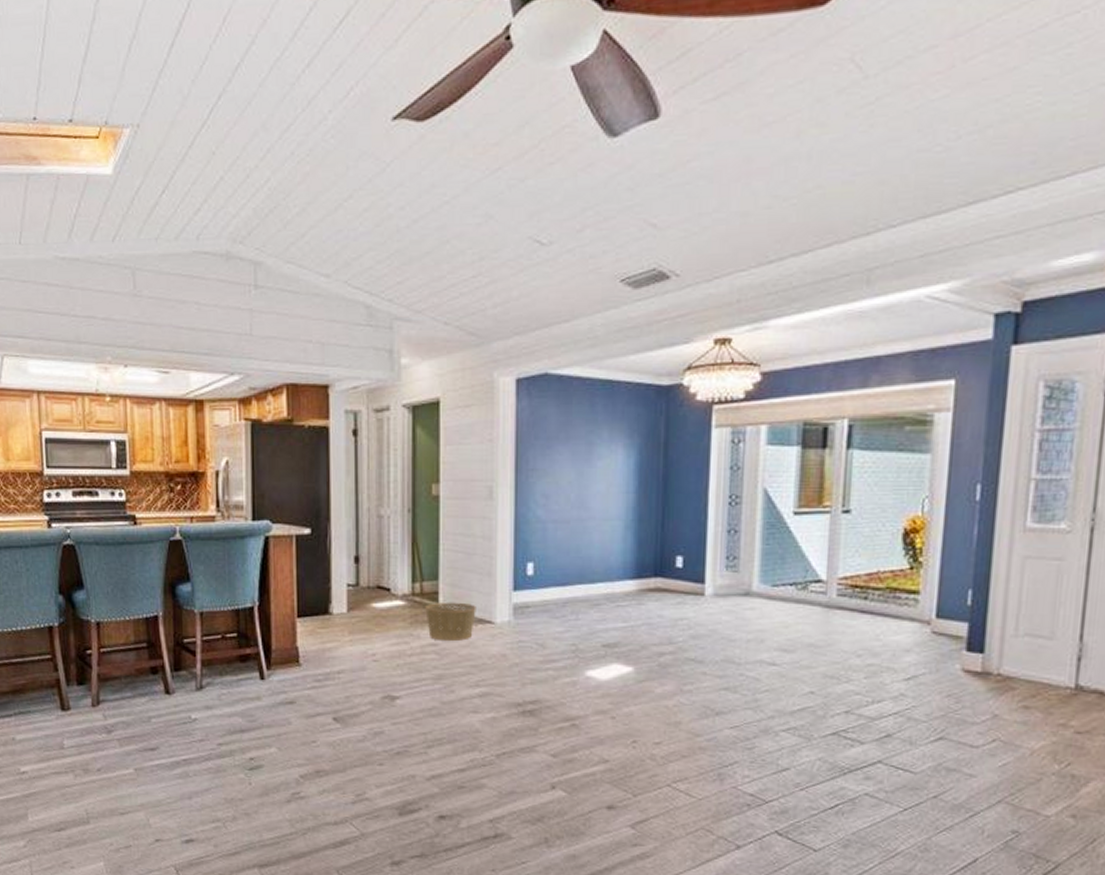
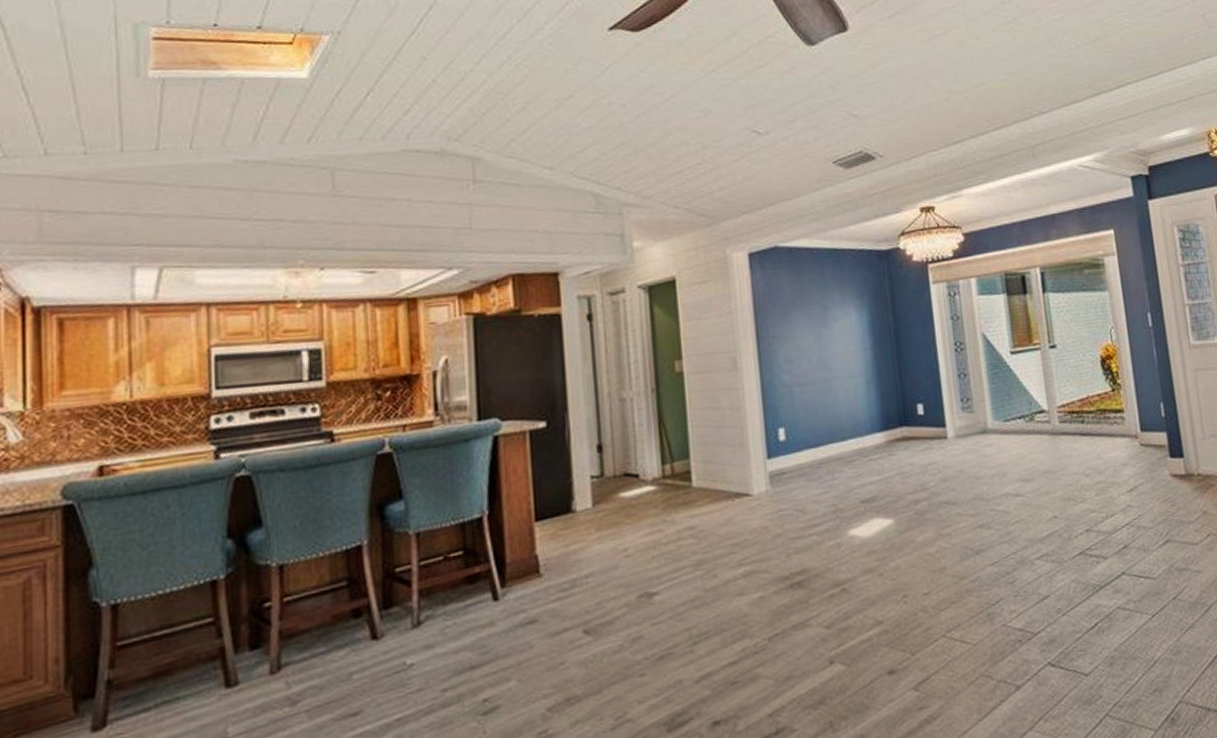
basket: present [425,602,476,642] -> none [678,478,732,523]

